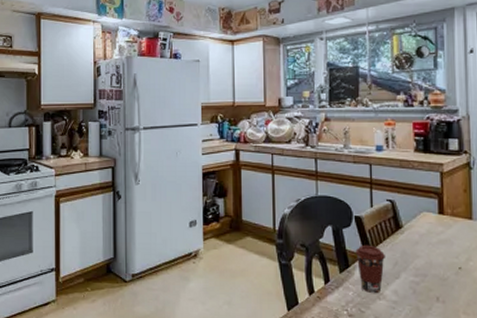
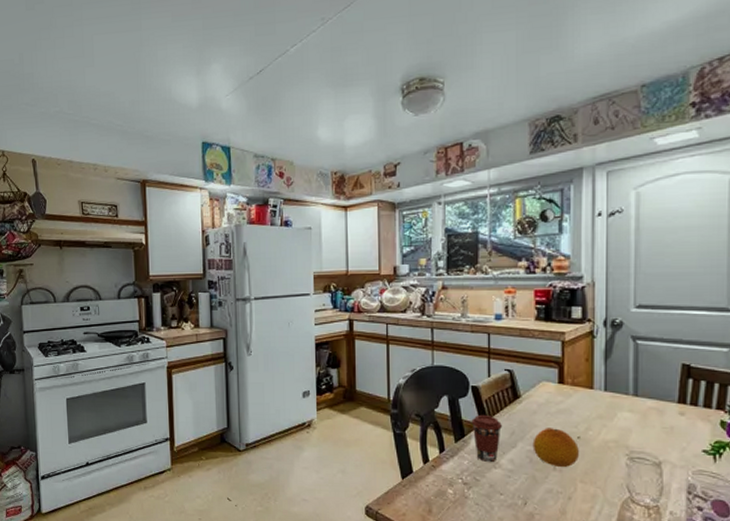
fruit: none [415,258,461,298] -> present [532,428,579,467]

